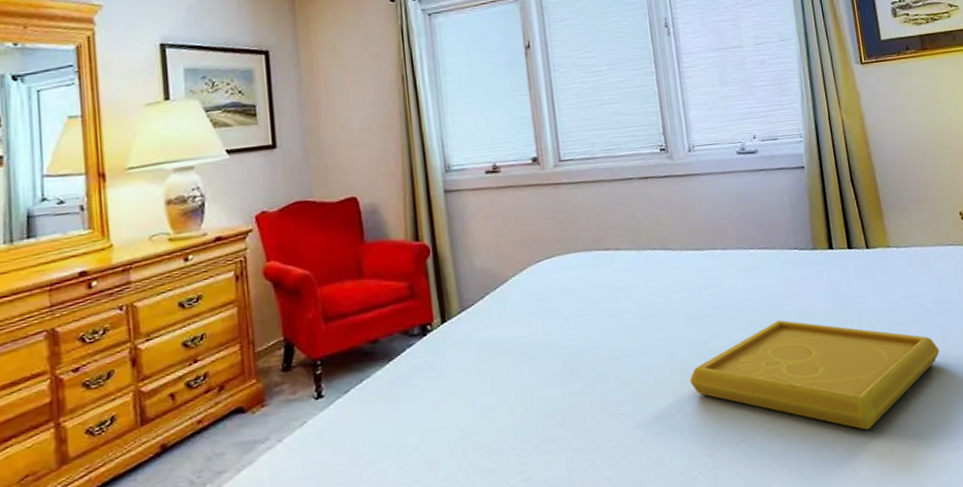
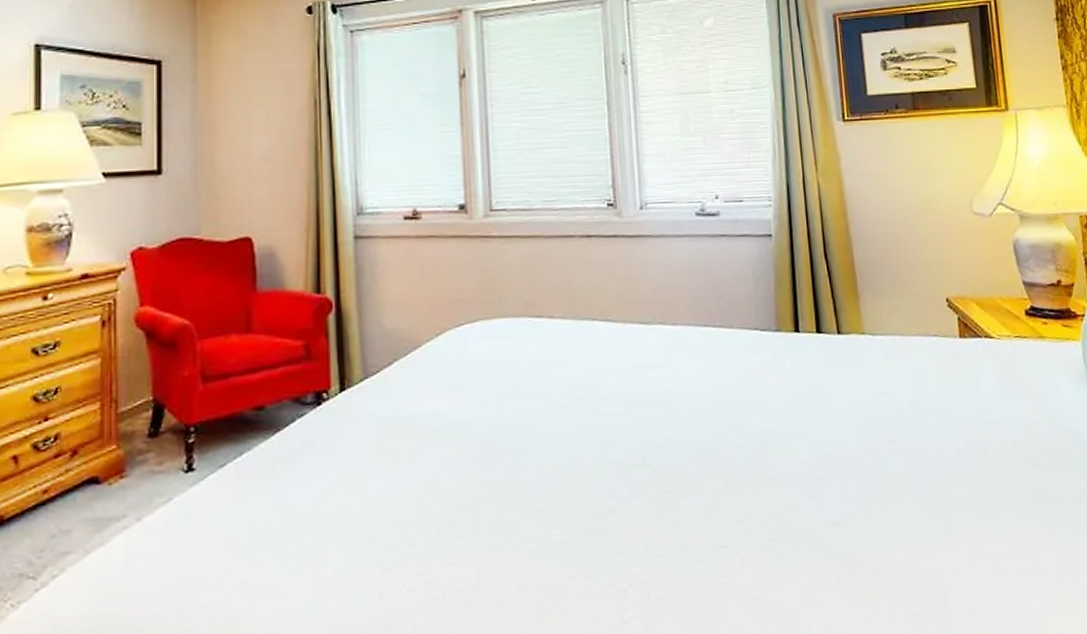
serving tray: present [689,320,940,430] -> none [624,411,916,546]

